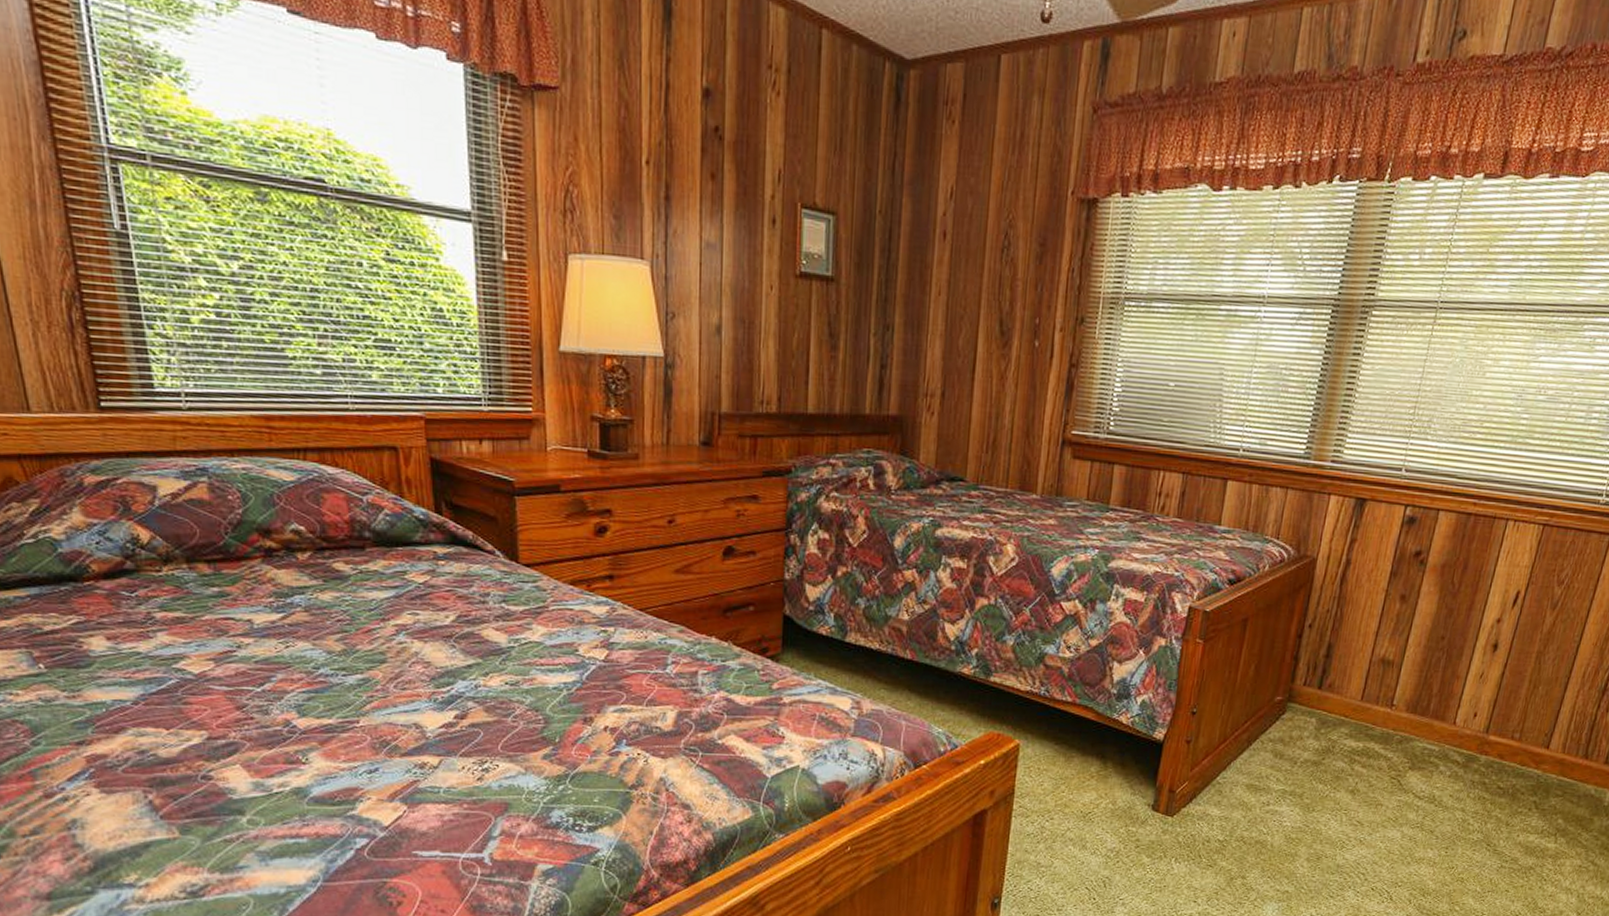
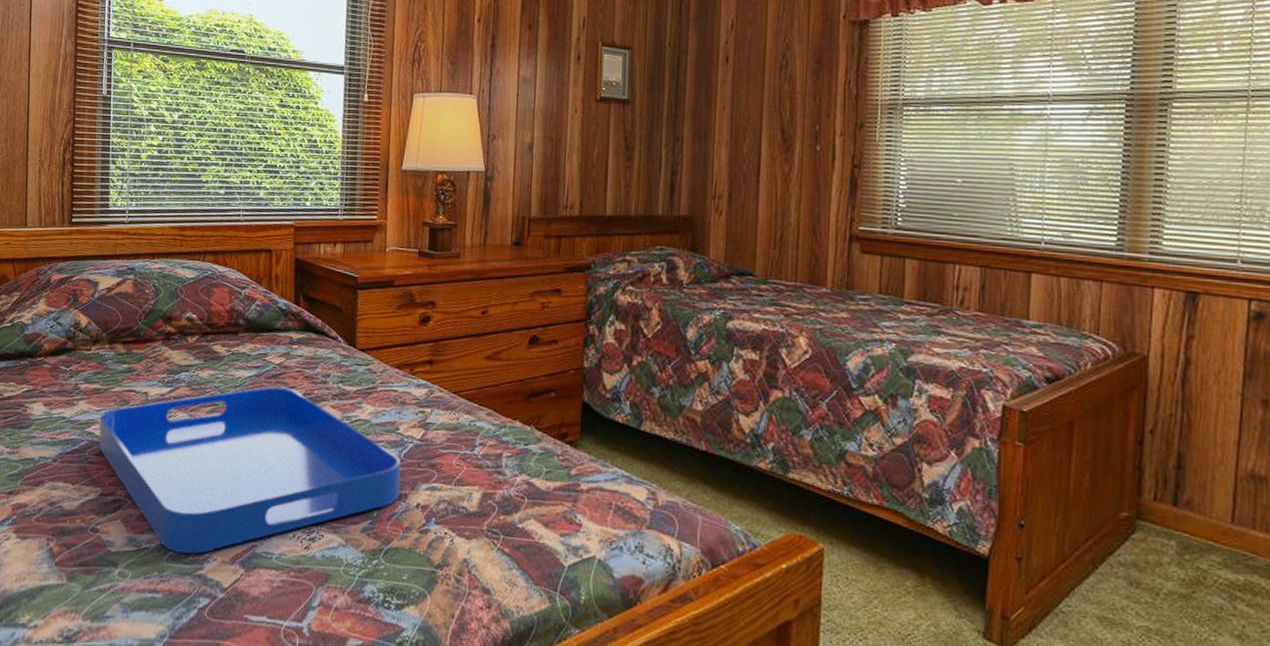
serving tray: none [189,608,584,795] -> present [98,386,401,554]

